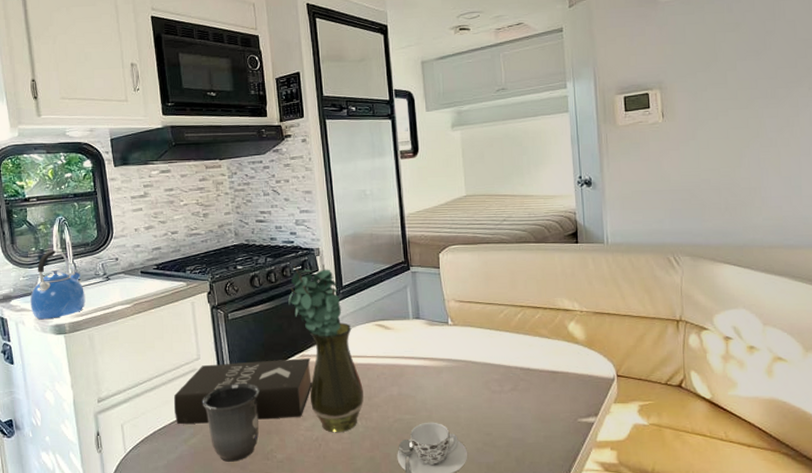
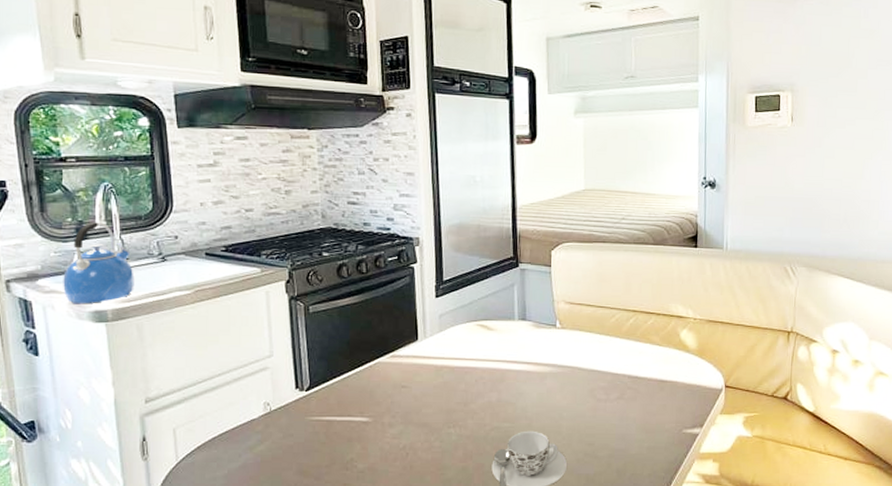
book: present [173,358,313,425] -> none [238,359,403,430]
mug: present [203,382,260,462] -> none [274,384,342,472]
vase: present [288,264,364,433] -> none [380,255,459,441]

